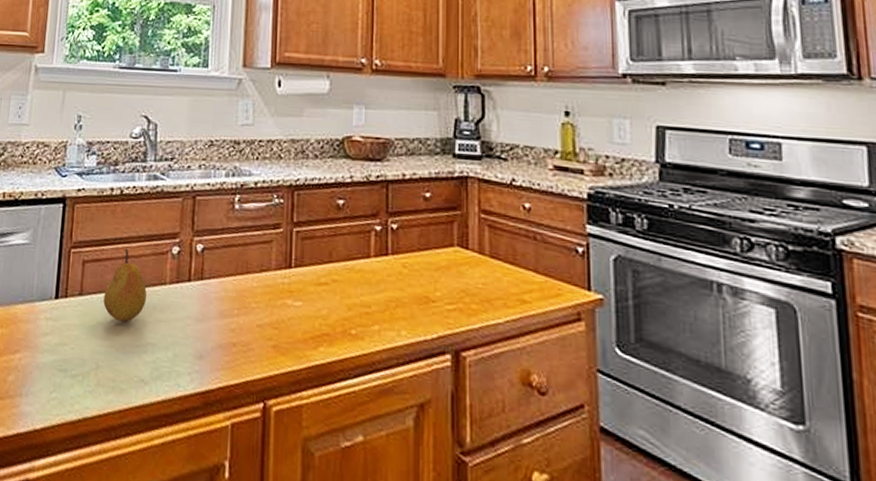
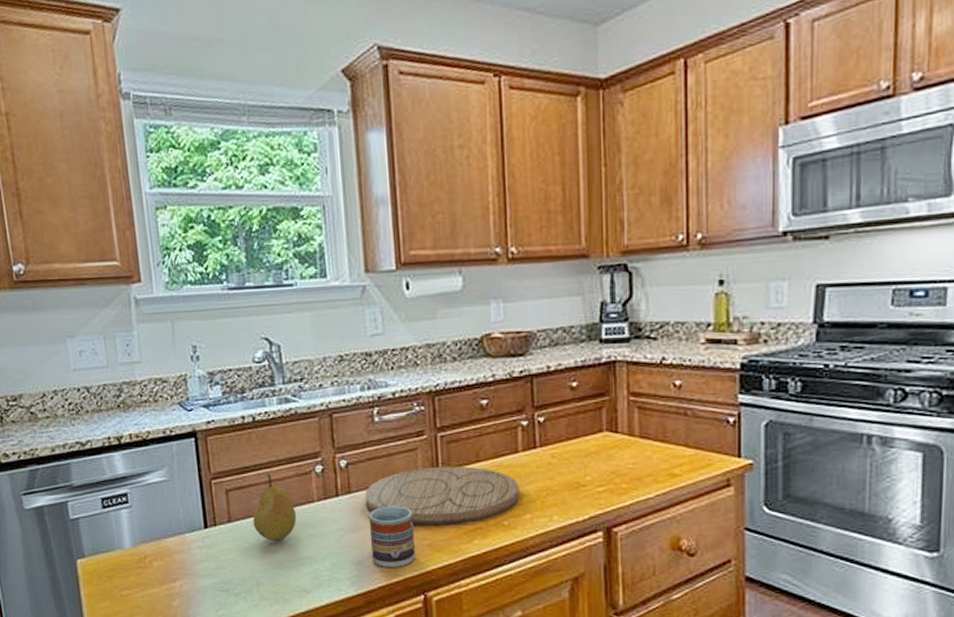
cup: none [215,298,261,368] -> present [368,506,415,569]
cutting board: none [216,262,369,329] -> present [365,466,520,527]

